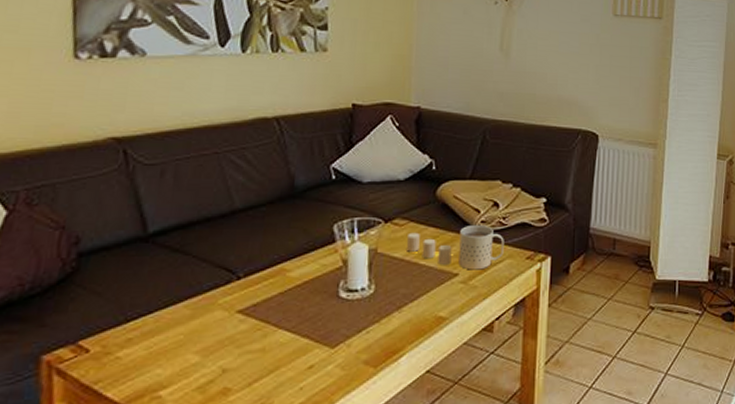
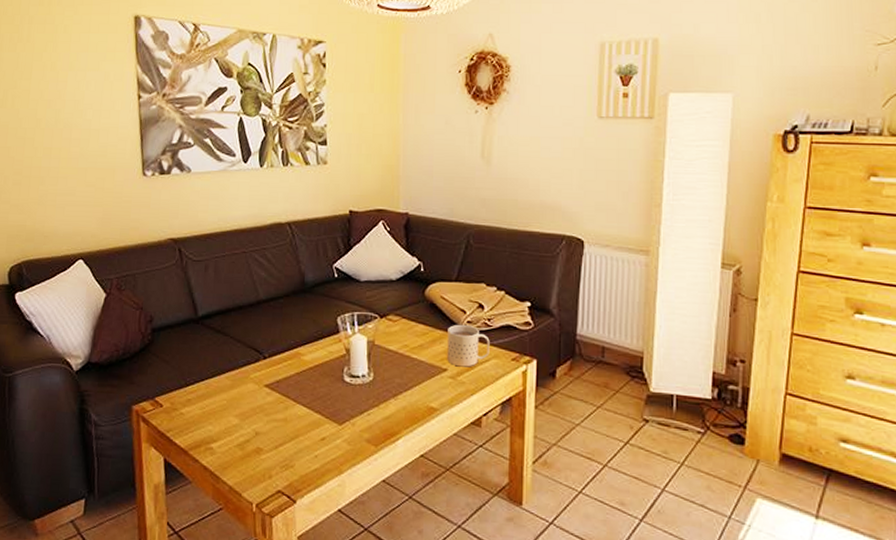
candle: present [406,232,452,265] -> none [399,328,441,360]

